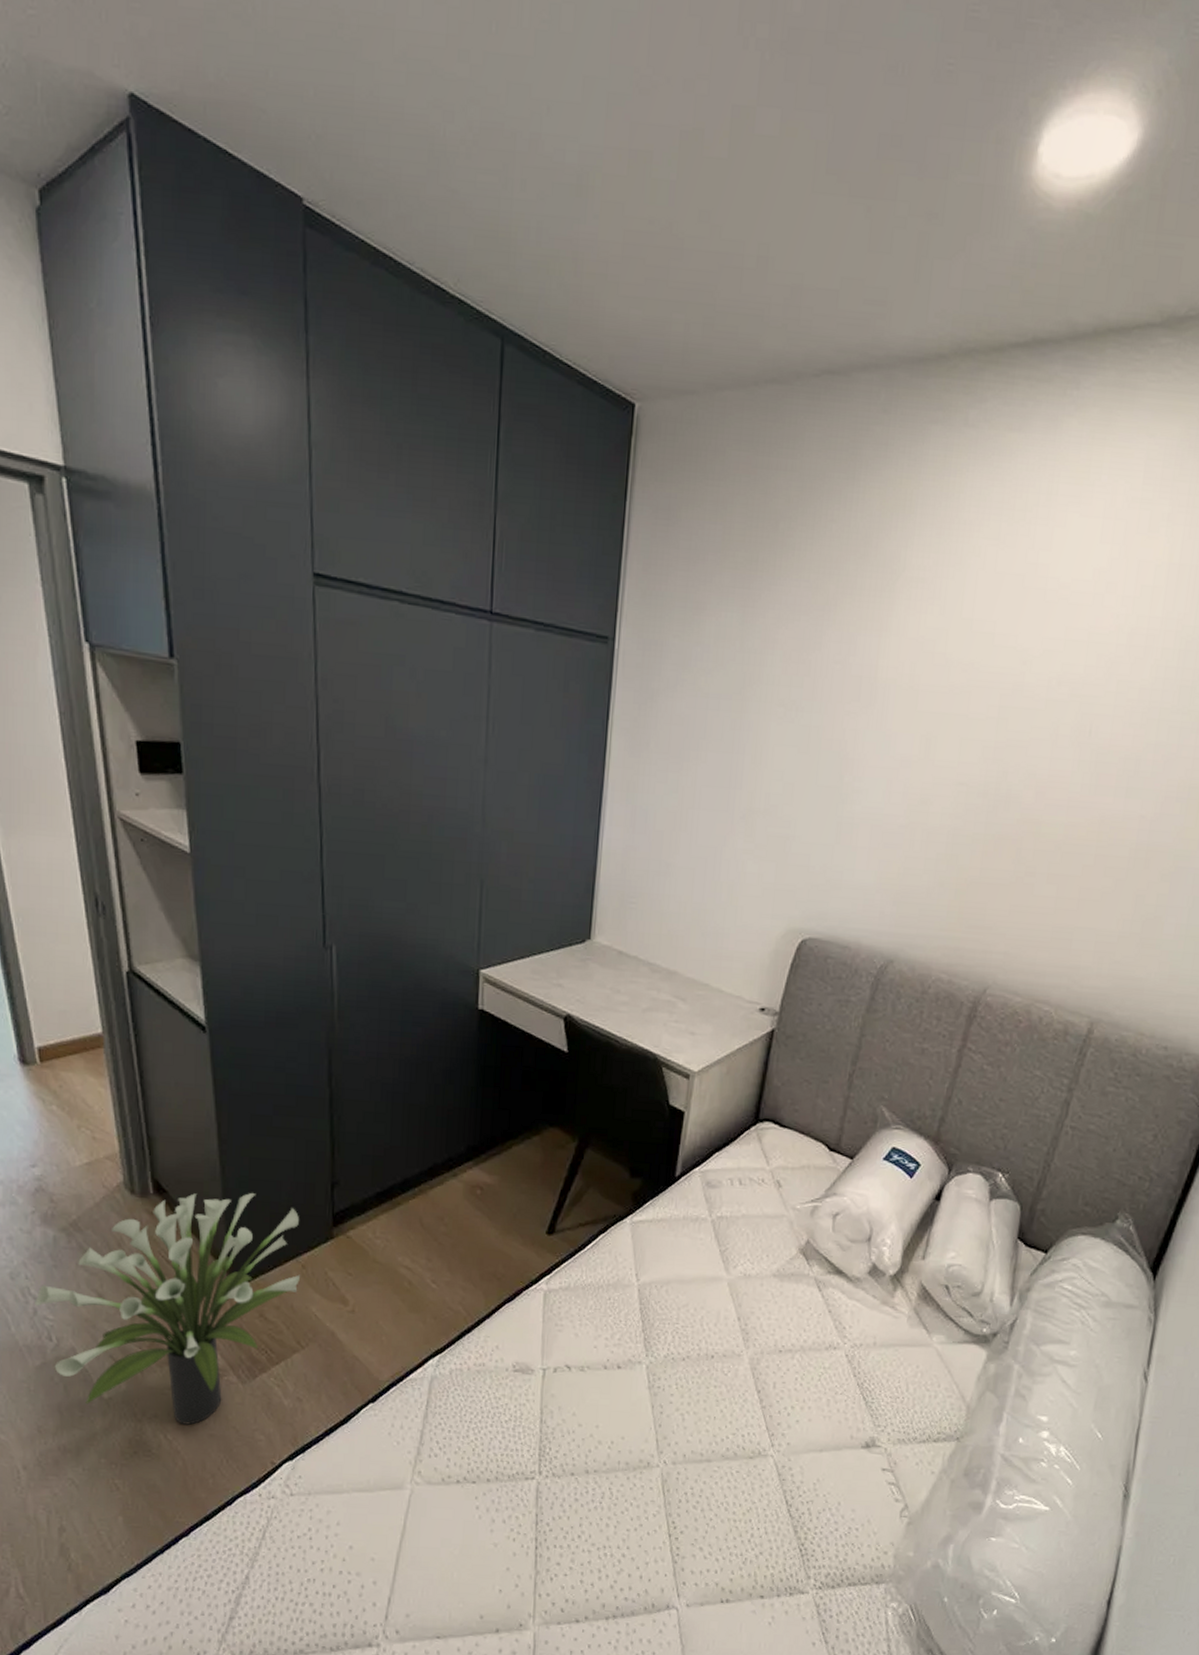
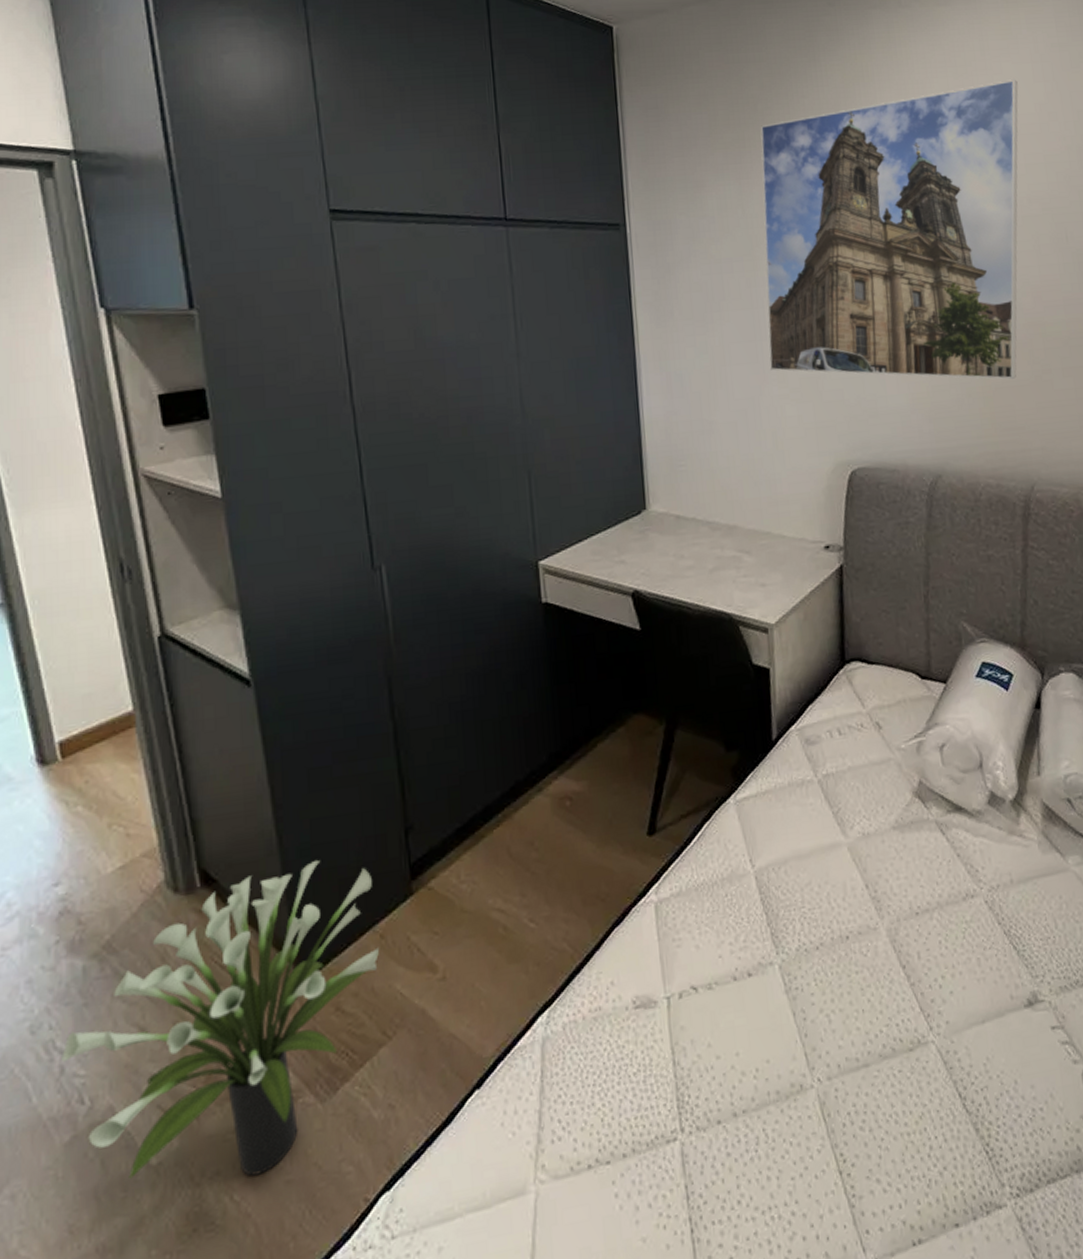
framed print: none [738,535,1081,876] -> present [760,79,1019,380]

